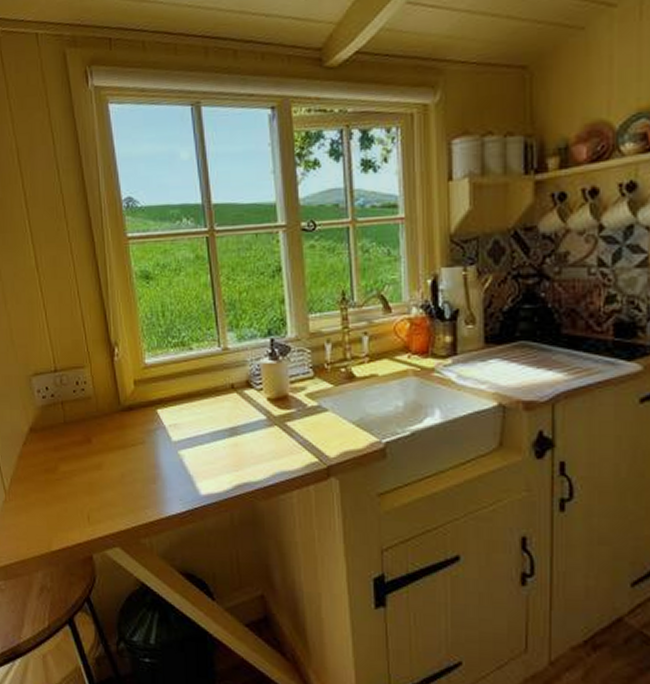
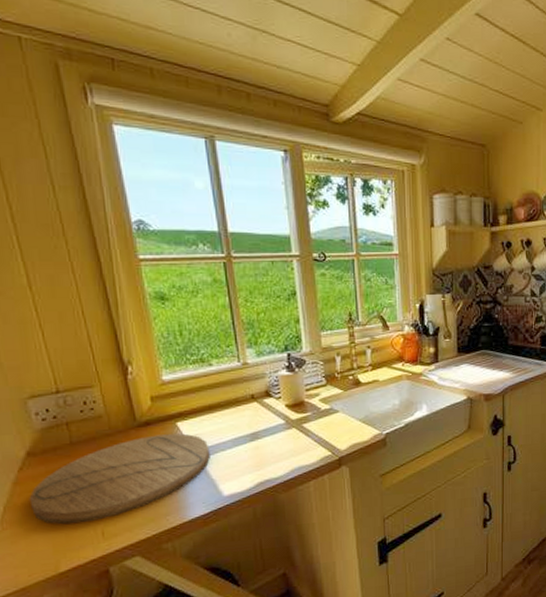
cutting board: none [30,421,188,505] -> present [29,433,210,525]

